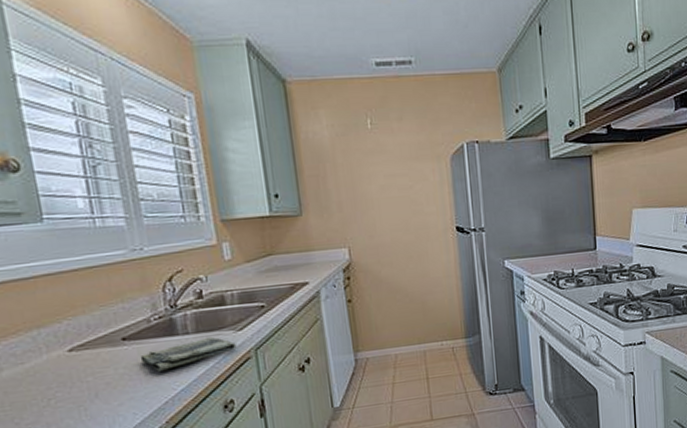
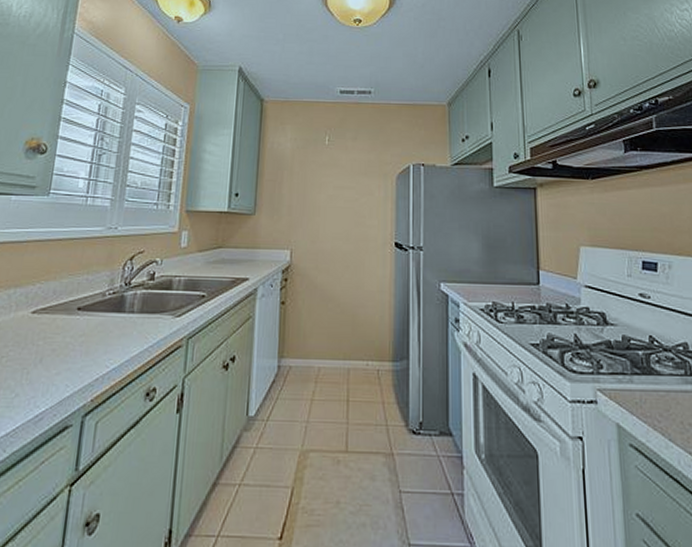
dish towel: present [140,336,237,371] -> none [87,318,172,346]

